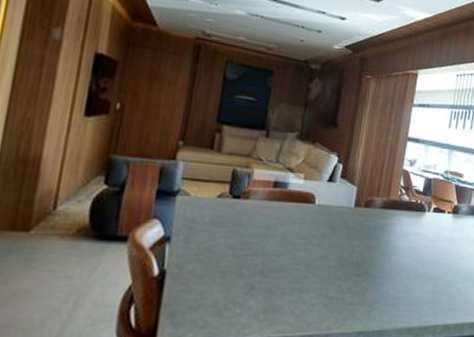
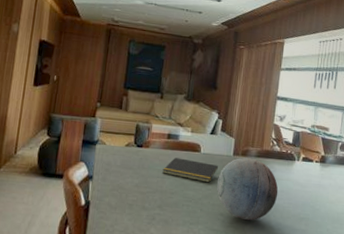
notepad: none [266,211,336,241] -> present [162,157,218,183]
decorative orb: none [334,209,406,284] -> present [217,157,279,221]

